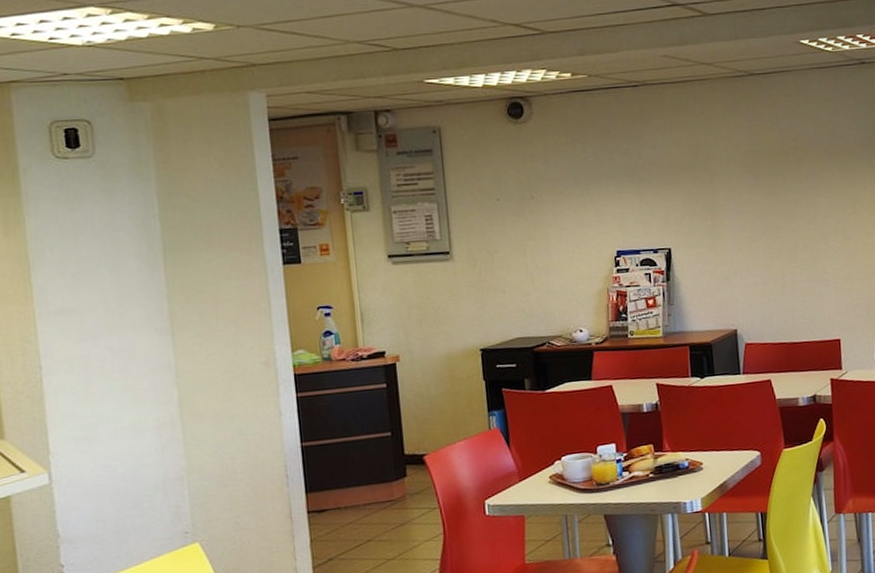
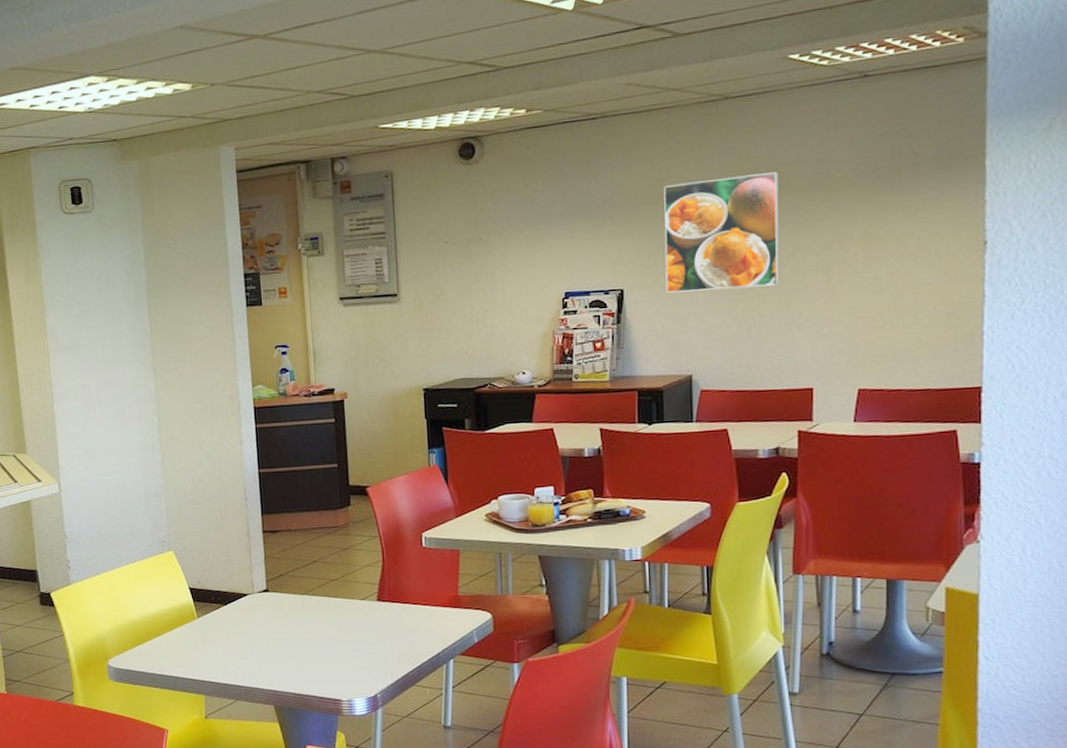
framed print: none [702,143,806,252] -> present [664,172,780,293]

